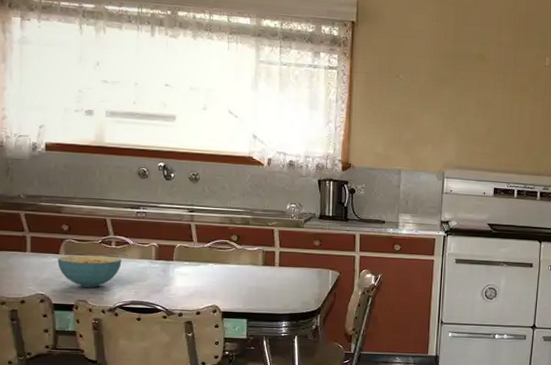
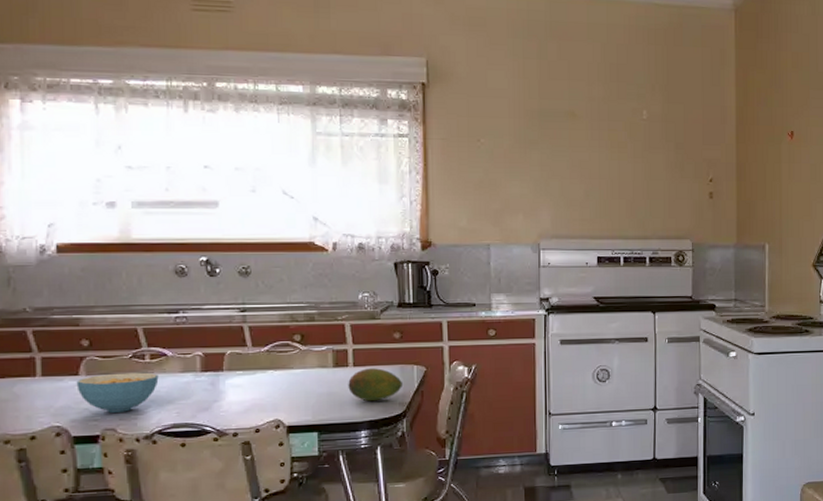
fruit: none [274,269,320,298] -> present [348,368,404,402]

